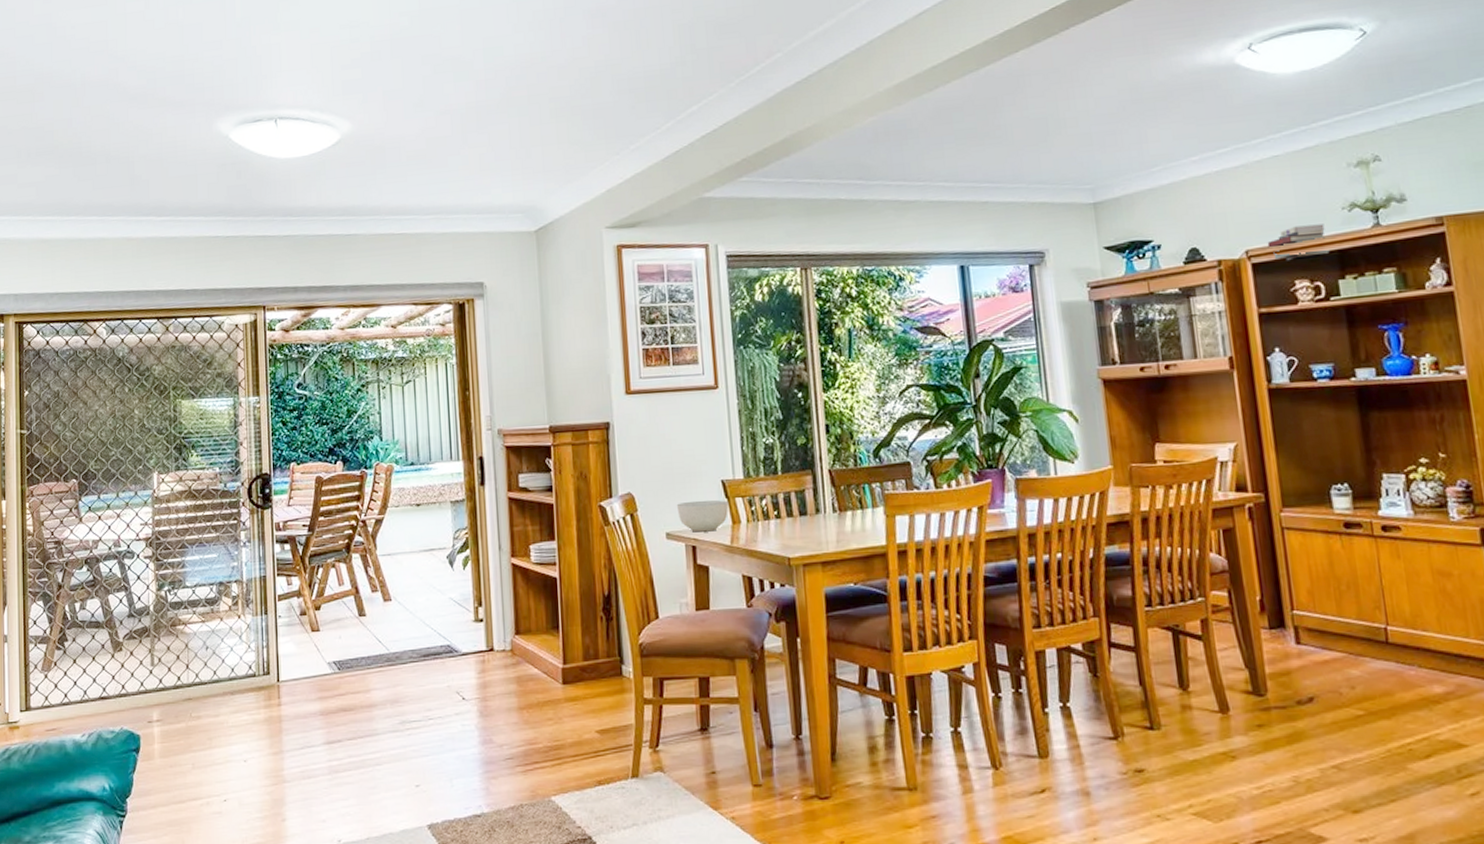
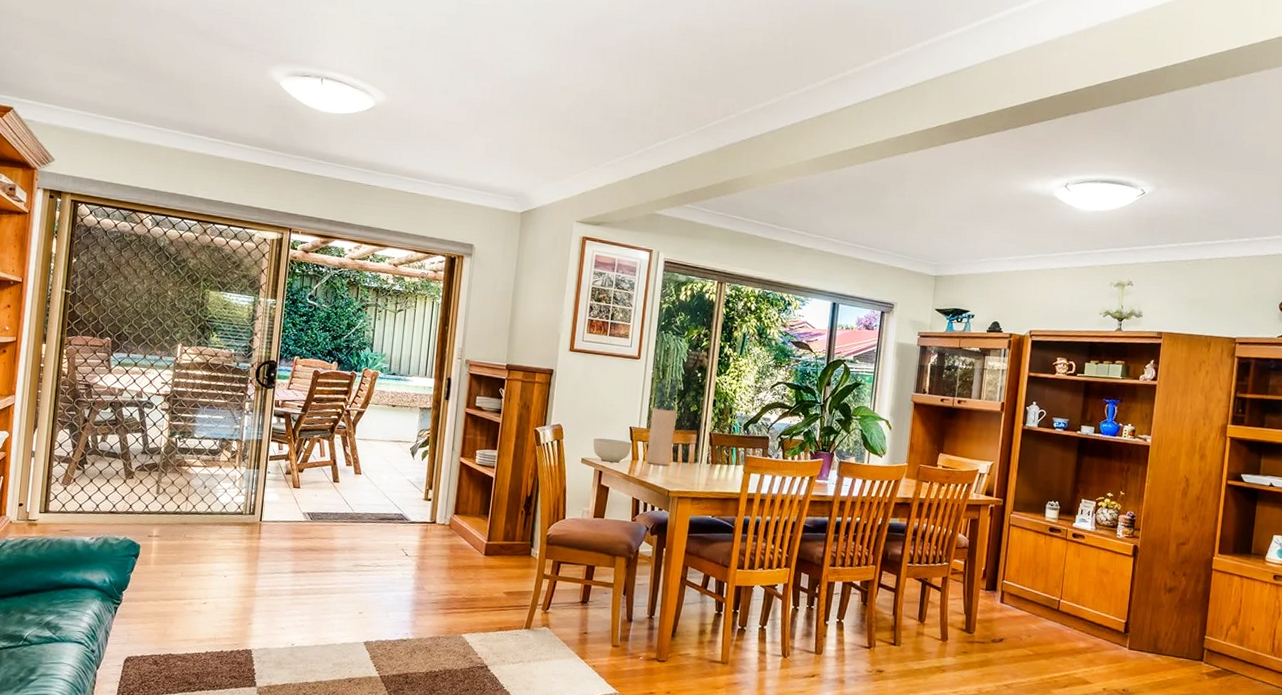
vase: none [746,397,784,526] -> present [646,372,679,466]
books: present [1267,224,1331,261] -> none [1045,320,1086,345]

